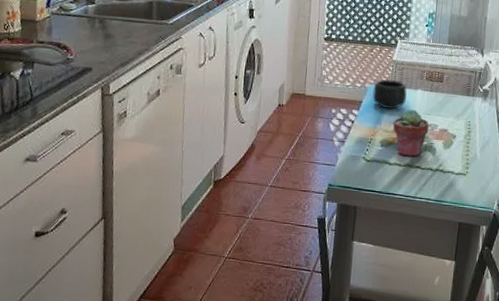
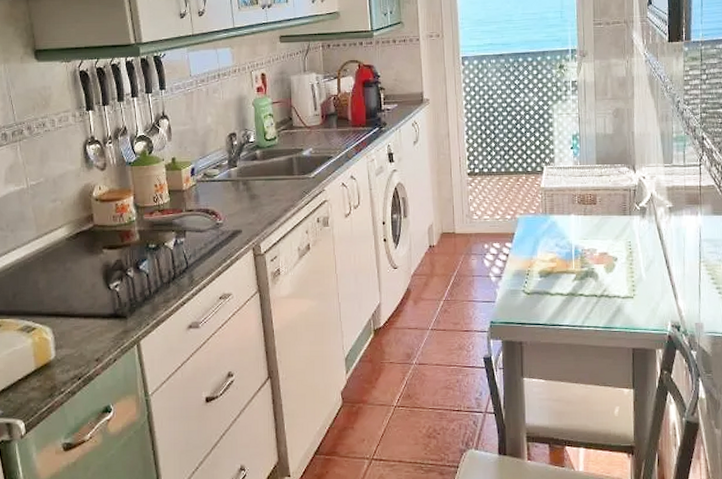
mug: present [372,78,407,109] -> none [524,207,560,238]
potted succulent: present [393,109,429,157] -> none [549,236,588,285]

